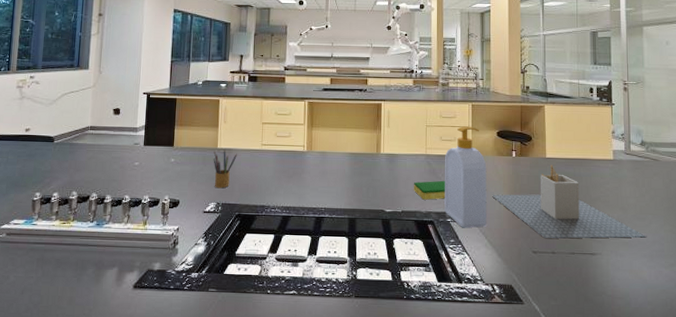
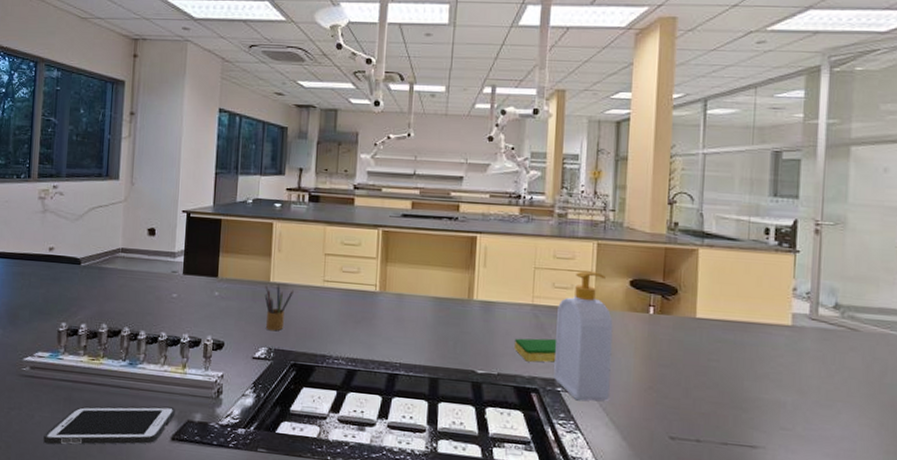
cell phone: none [17,259,138,301] -> present [43,406,176,445]
utensil holder: present [492,165,646,239] -> none [618,327,831,431]

